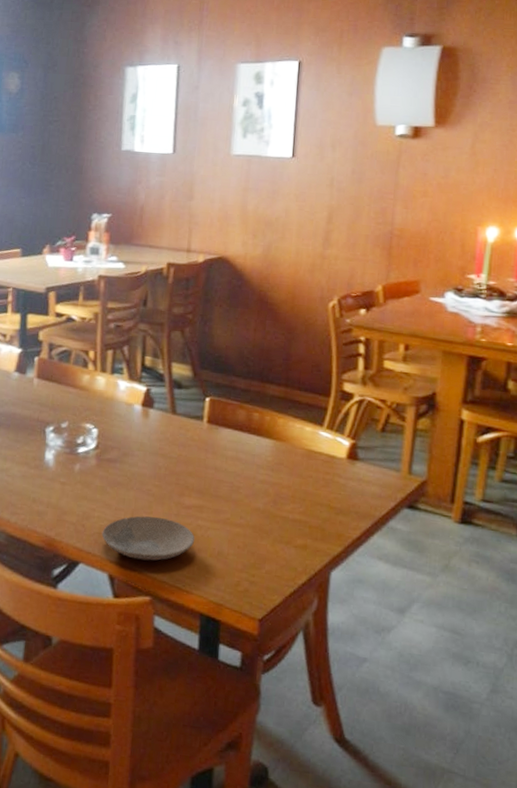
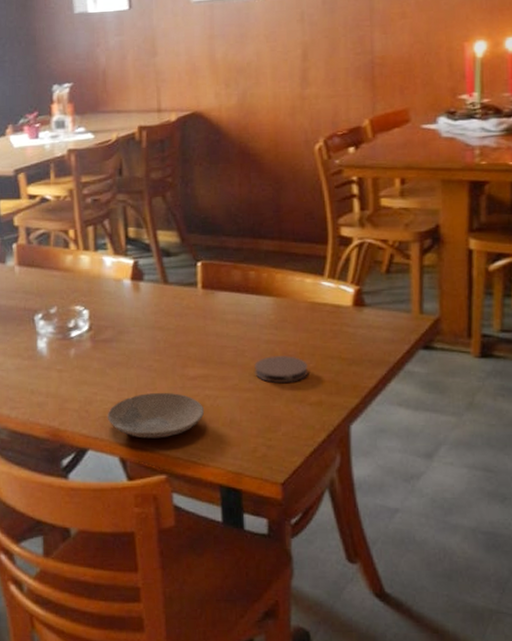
coaster: none [247,495,298,524] -> present [254,356,308,383]

